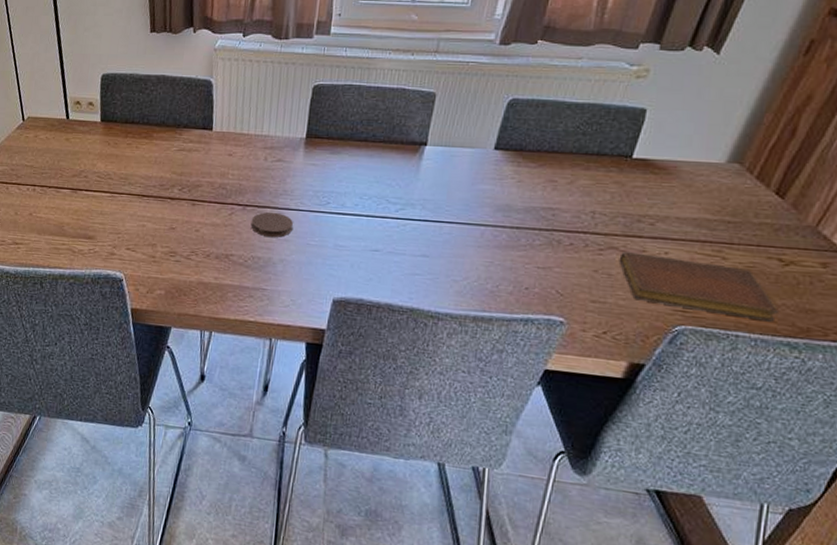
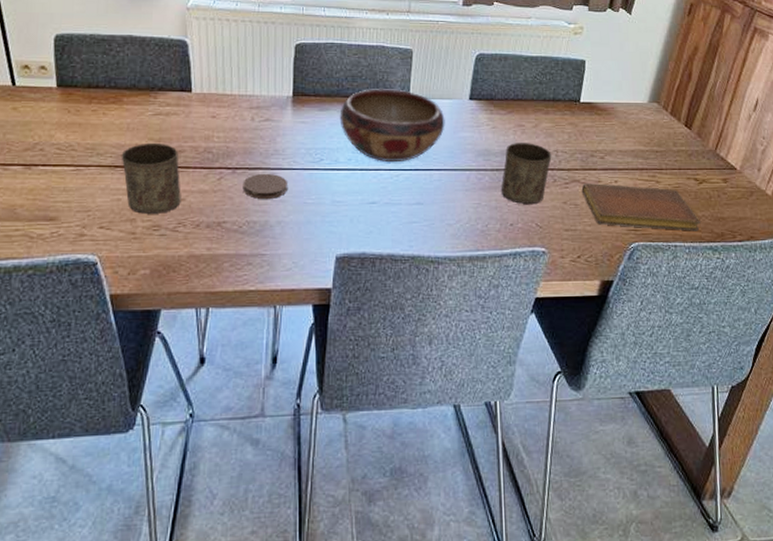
cup: none [148,176,197,242] -> present [121,144,181,214]
decorative bowl: none [350,133,464,211] -> present [339,88,445,161]
cup: none [520,200,587,269] -> present [502,143,552,204]

